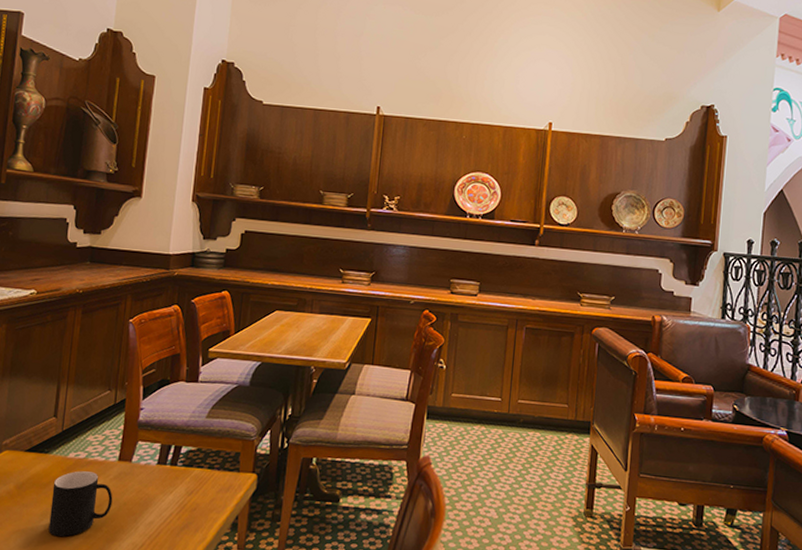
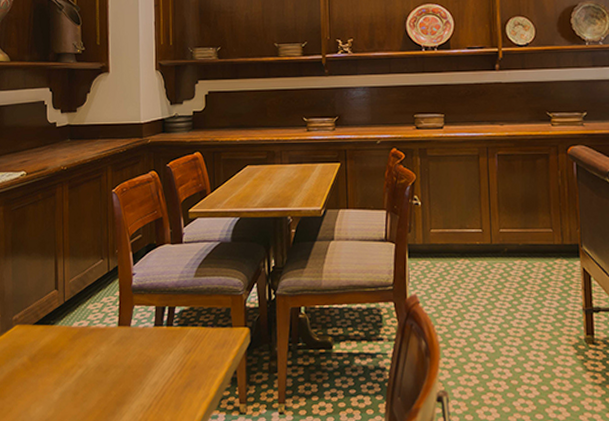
cup: present [48,471,113,537] -> none [62,339,118,403]

